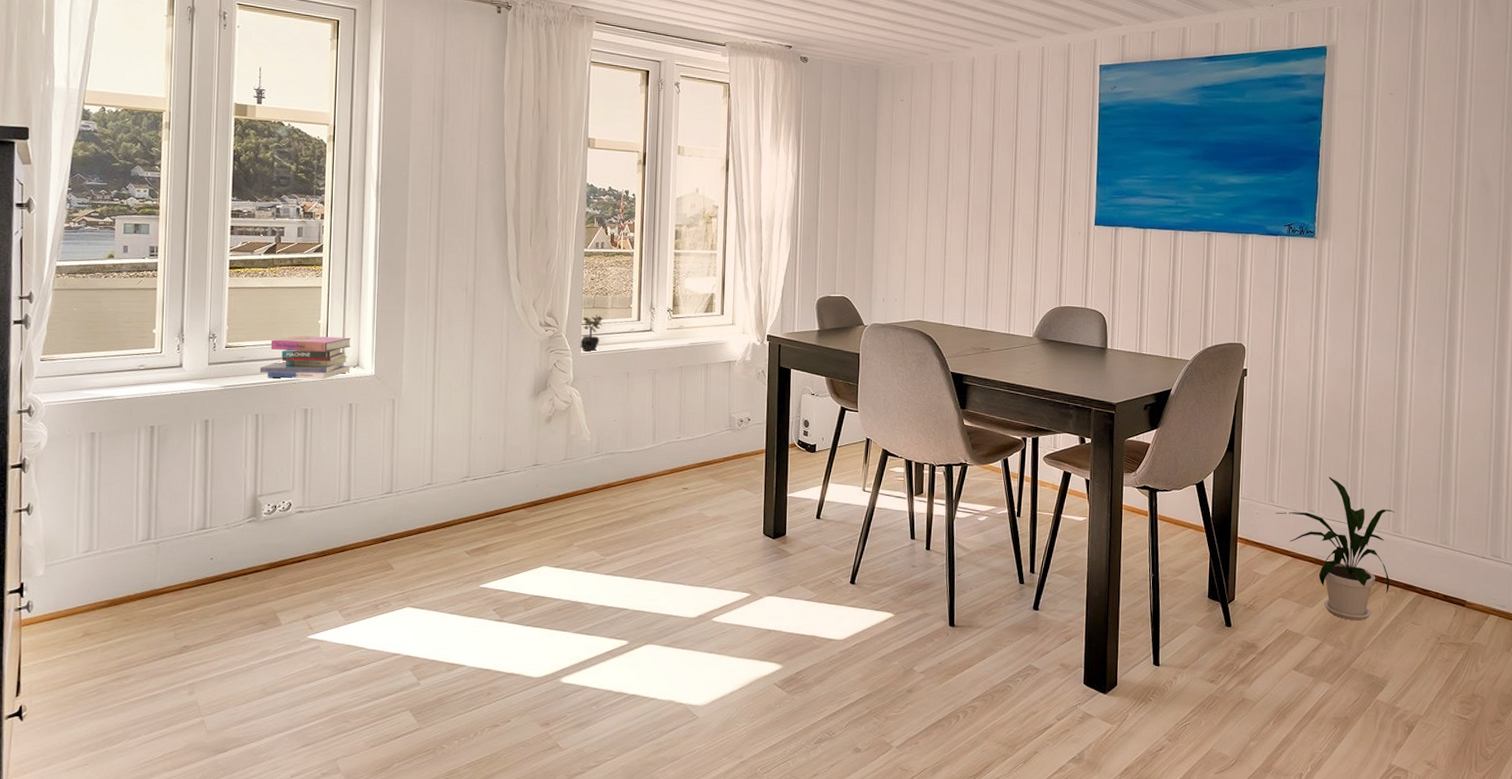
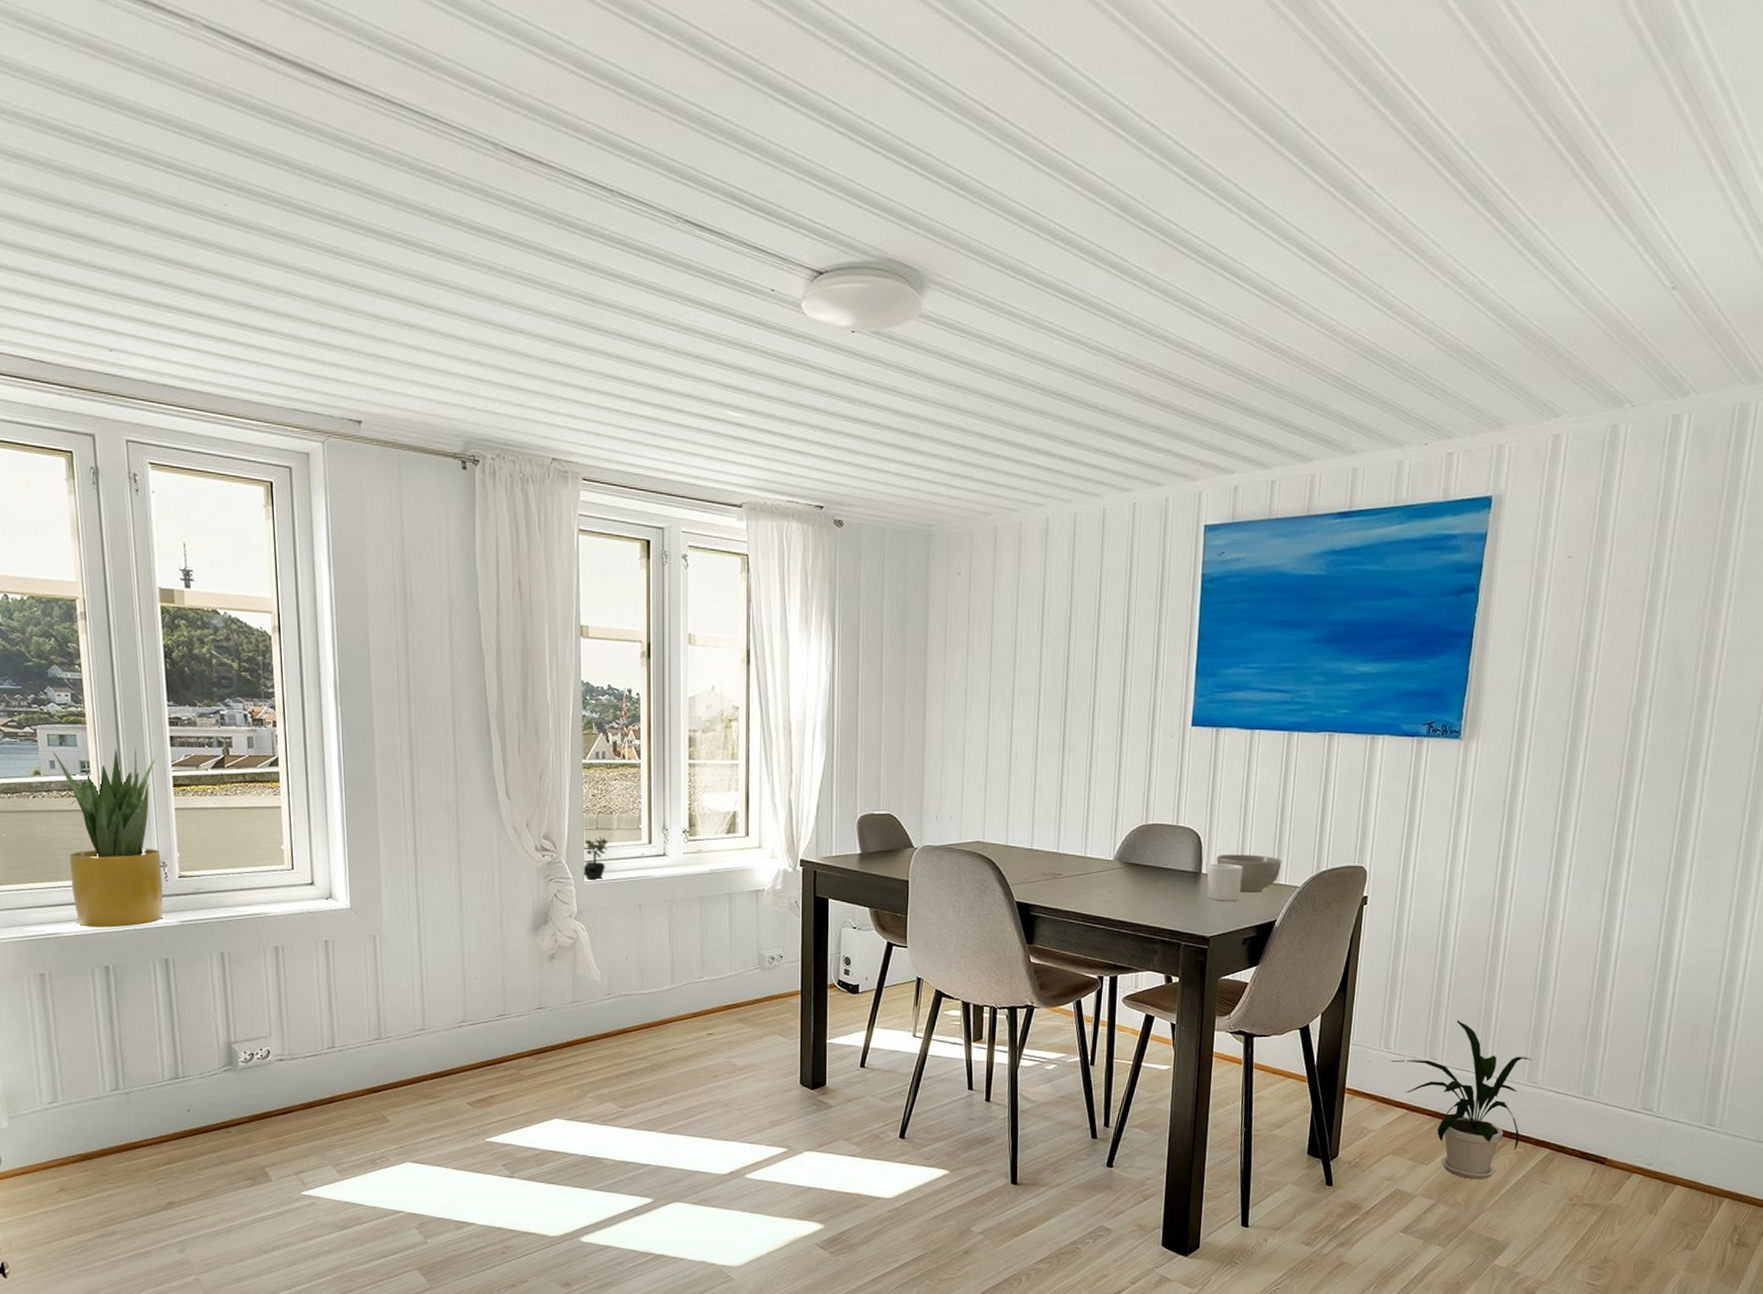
planter: none [127,235,220,392] -> present [53,747,163,928]
books: present [259,335,351,379] -> none [219,863,323,913]
mug: none [1111,340,1142,373] -> present [1206,863,1243,902]
bowl: none [1118,332,1174,366] -> present [1216,854,1282,893]

